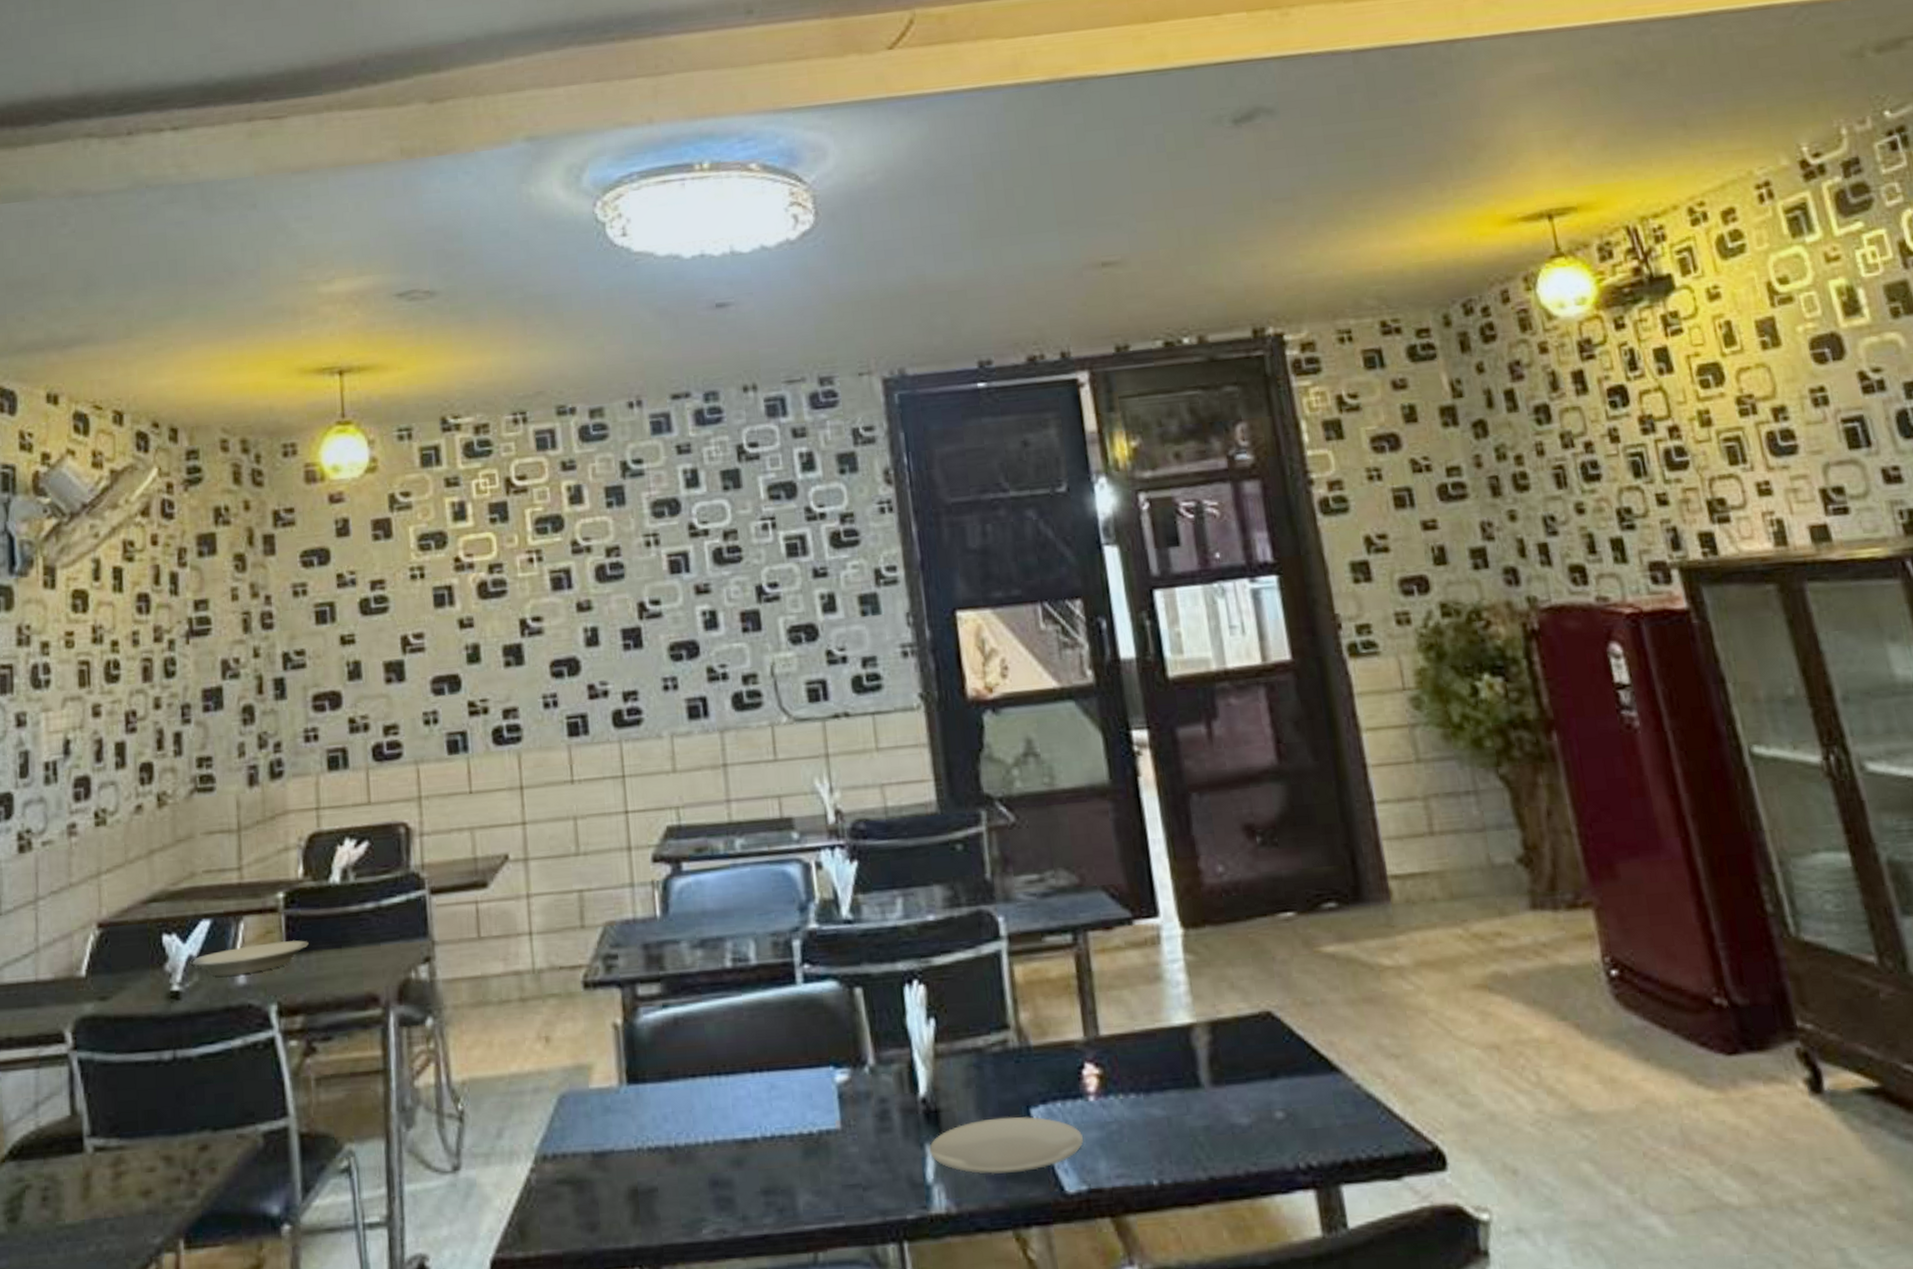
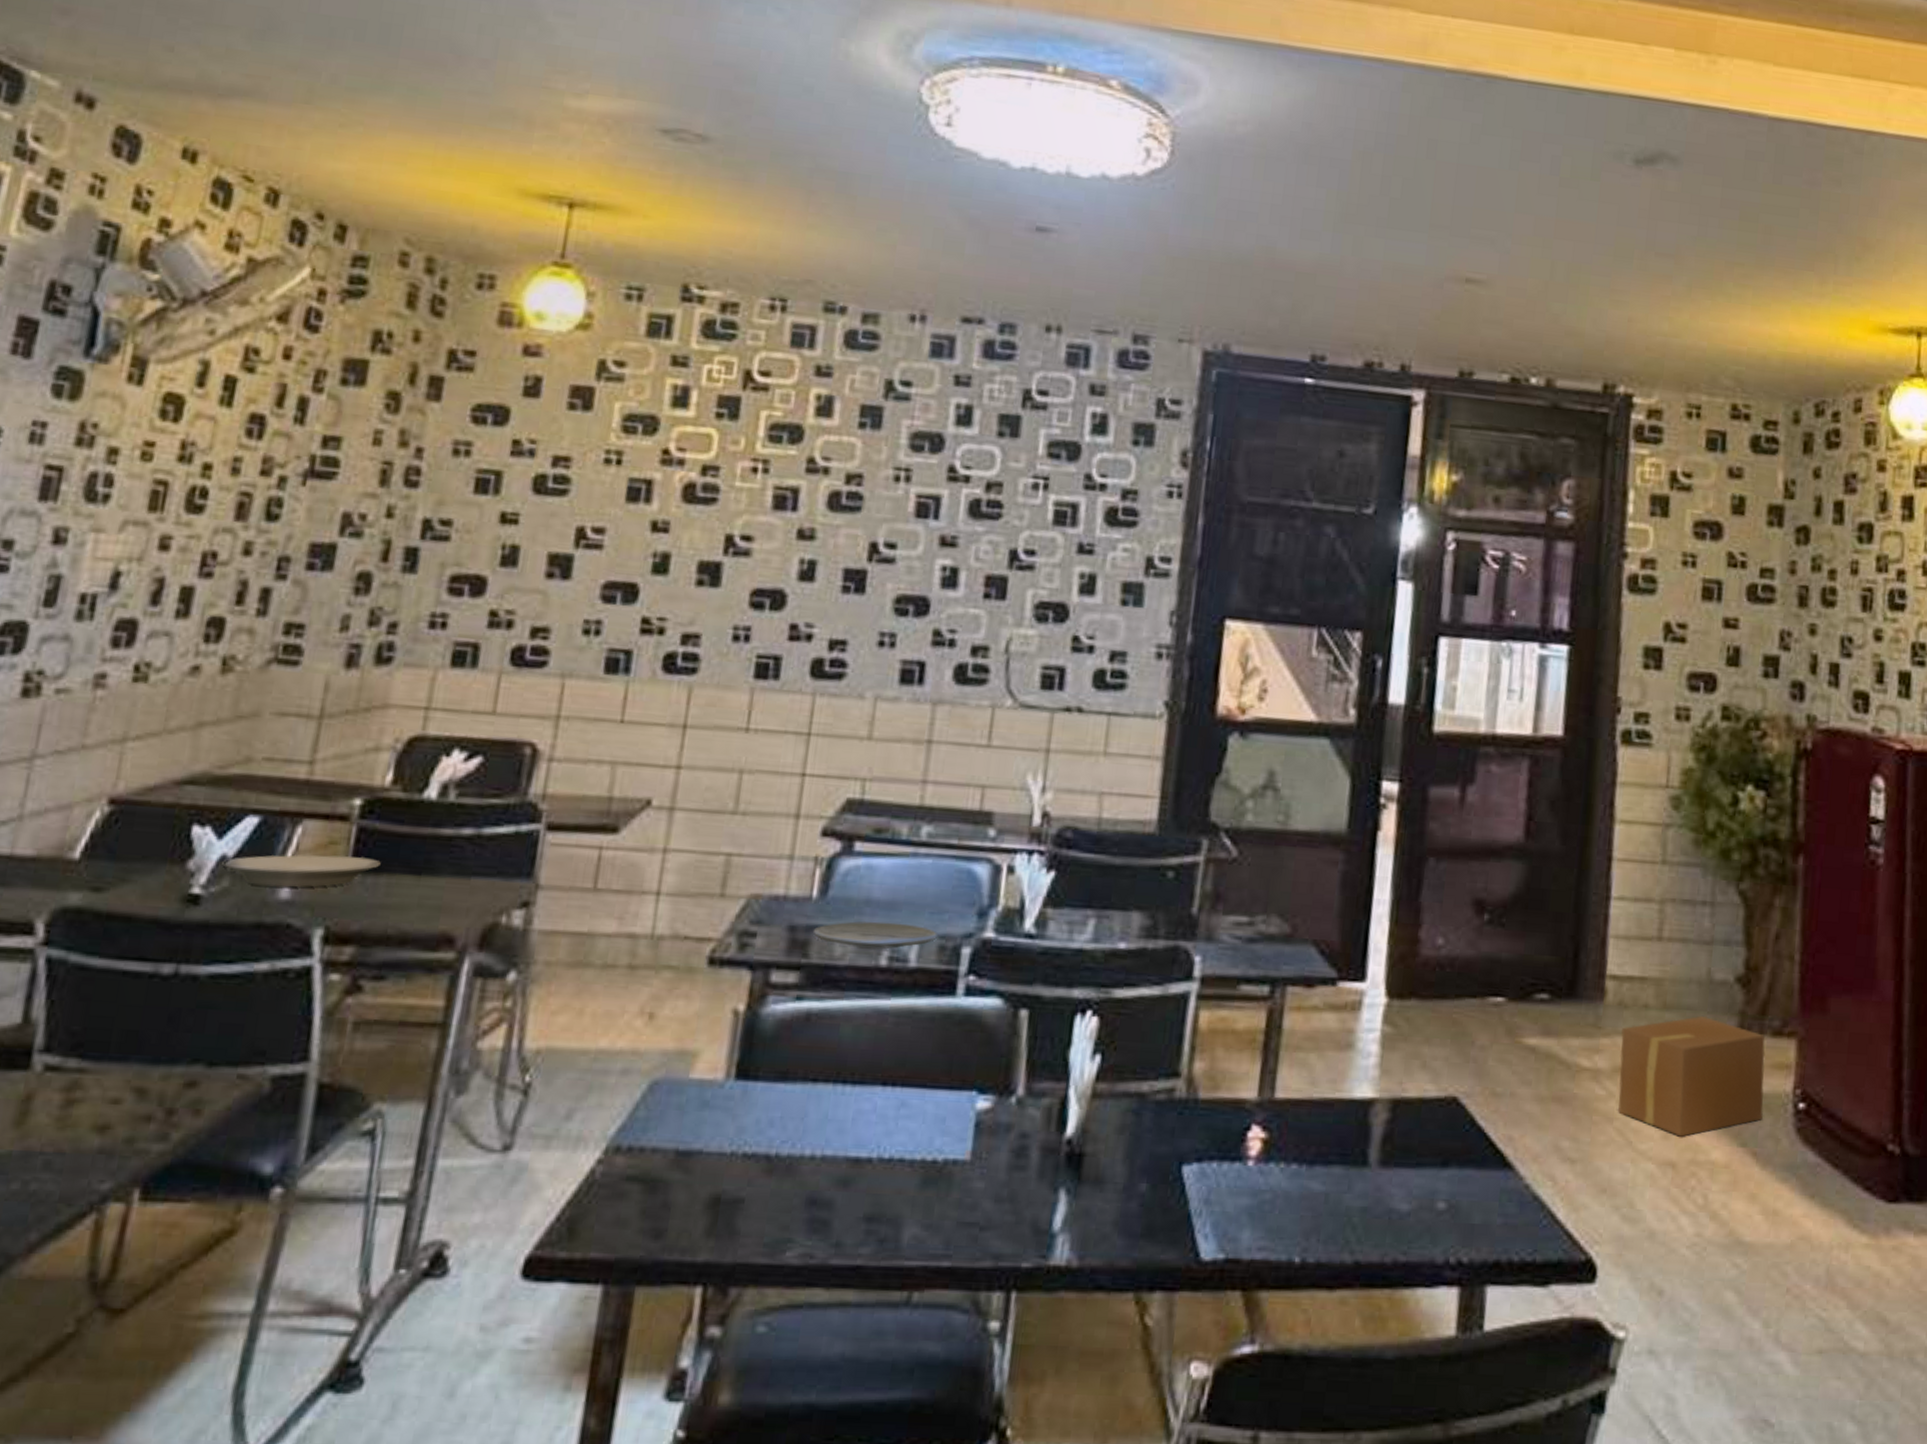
plate: none [664,927,769,955] -> present [814,921,937,950]
plate: present [929,1116,1084,1175] -> none [1063,1170,1233,1233]
cardboard box: none [1415,900,1577,1019] -> present [1618,1015,1765,1137]

